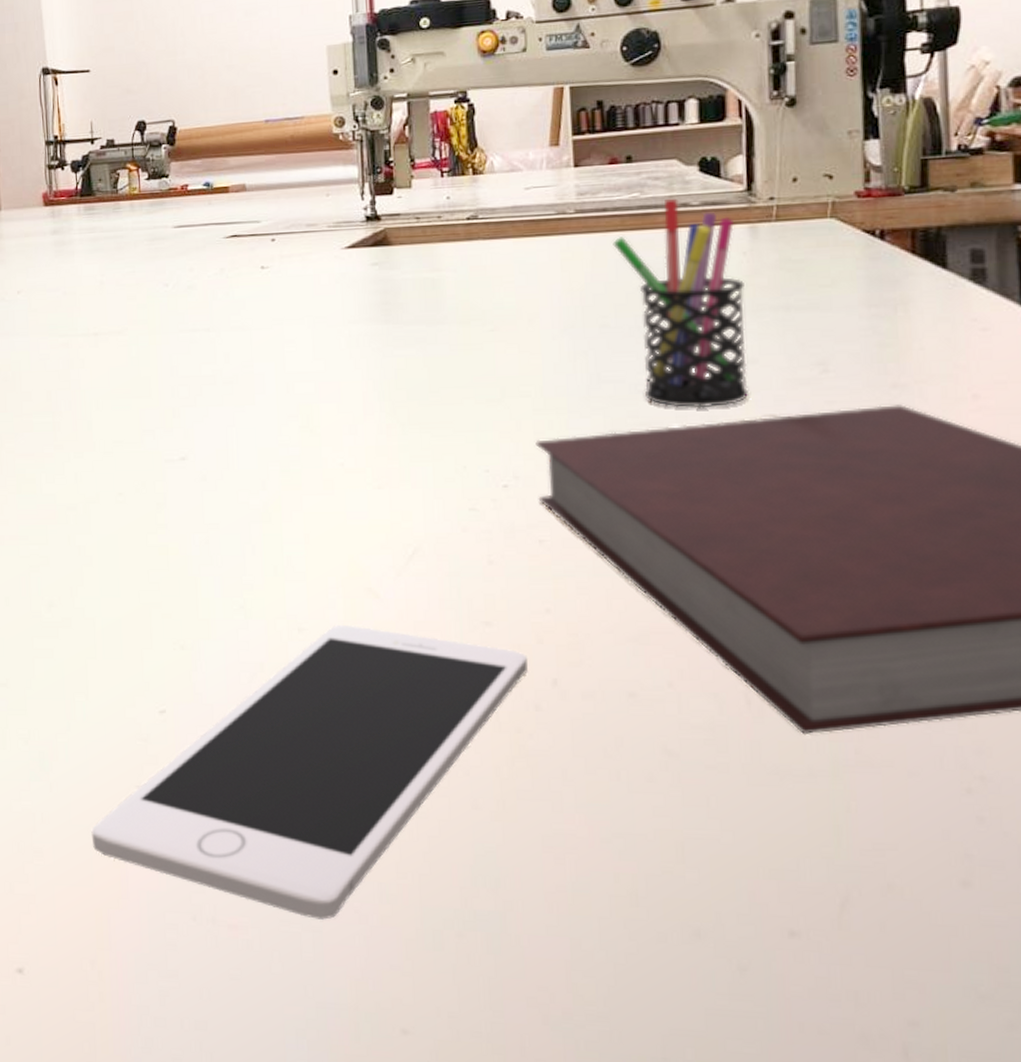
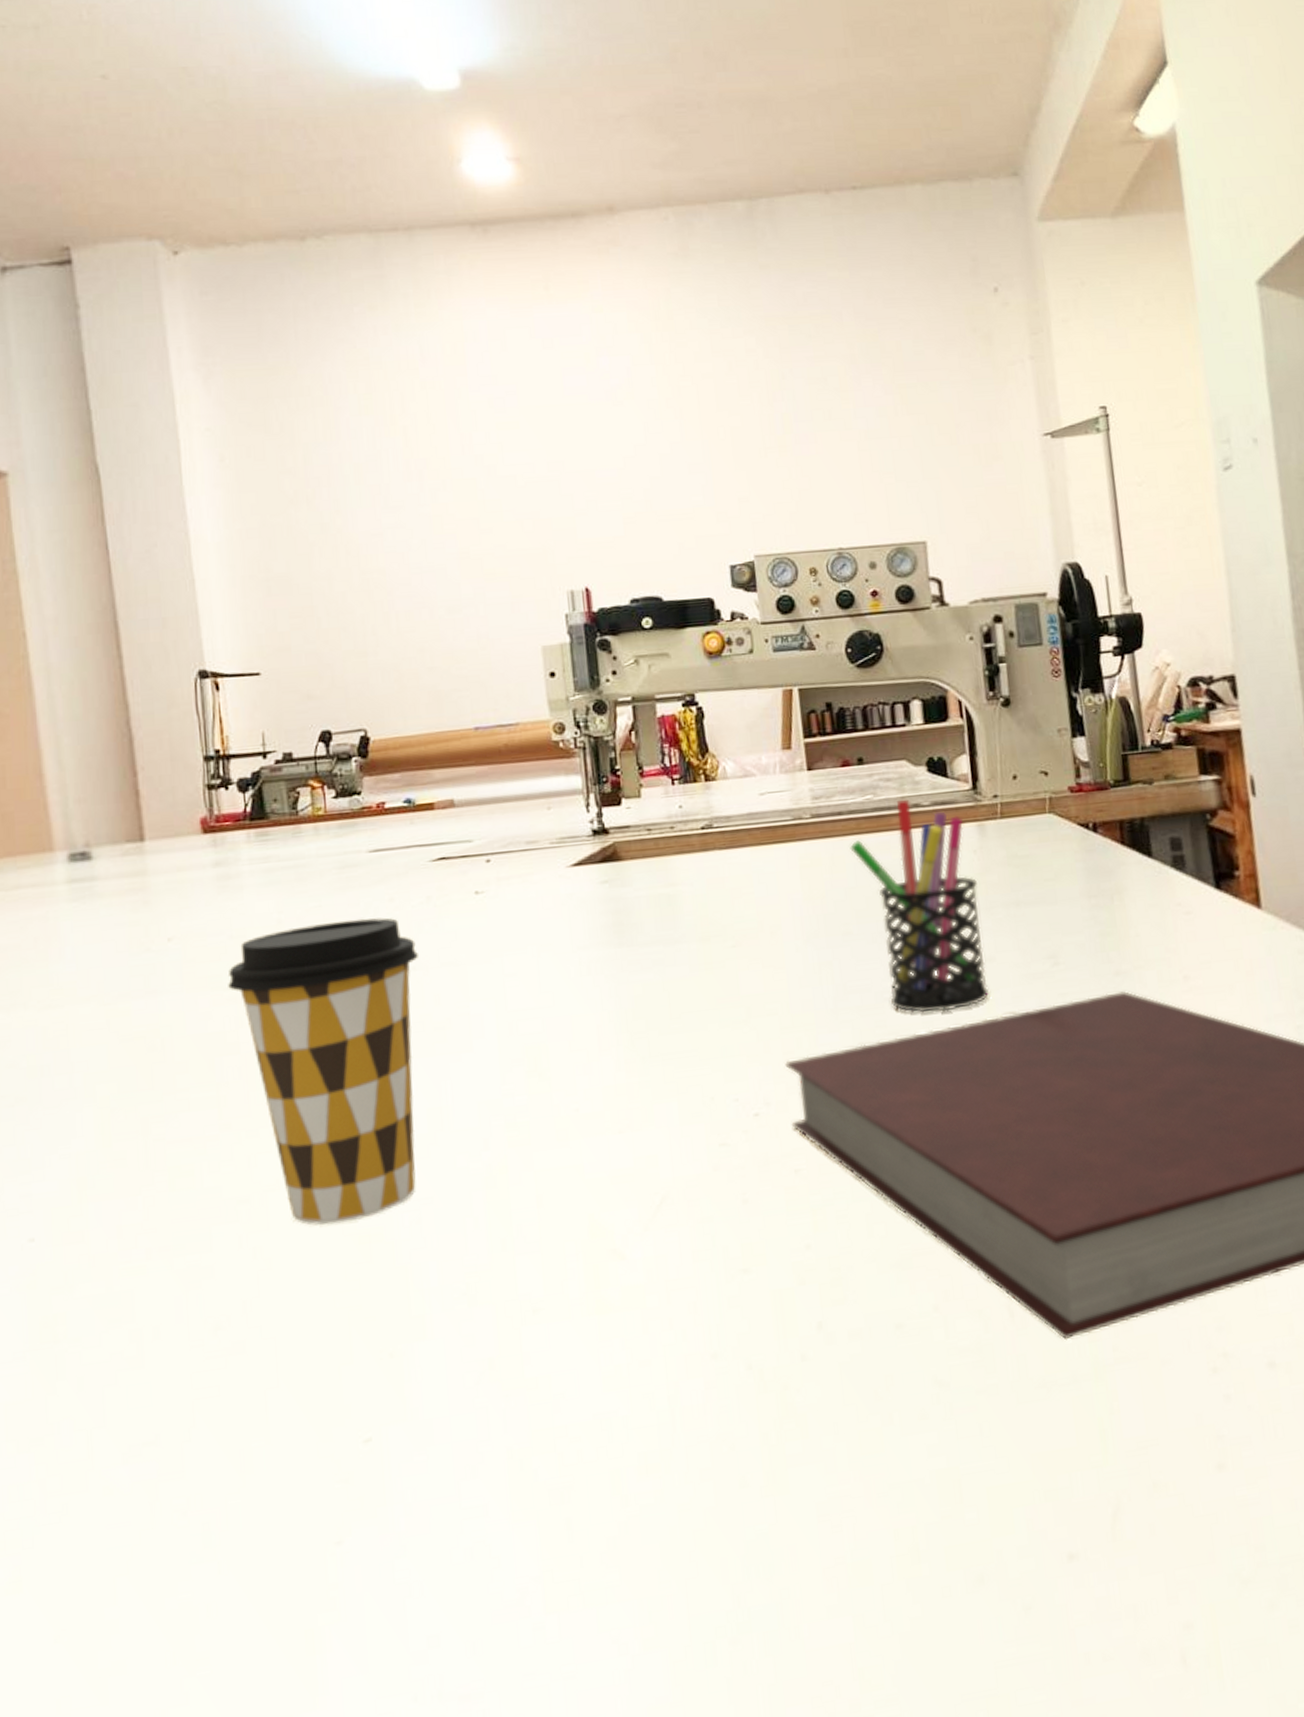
coffee cup: none [62,284,212,536] -> present [228,917,418,1226]
cell phone: present [91,624,528,920] -> none [276,1295,791,1663]

